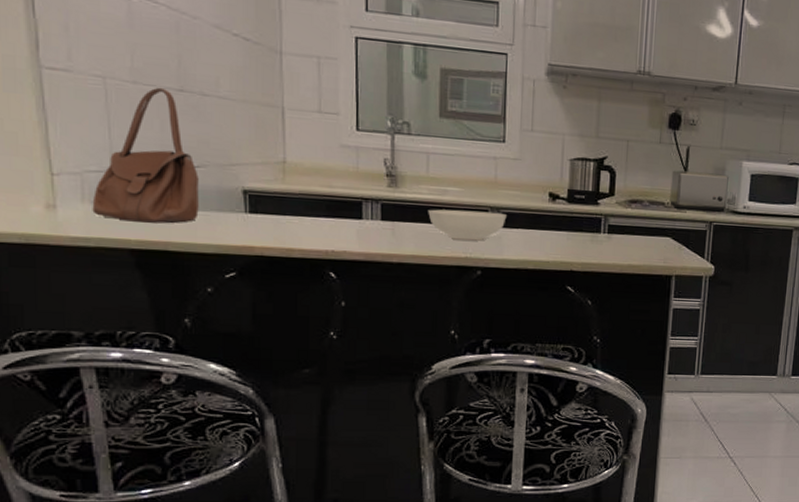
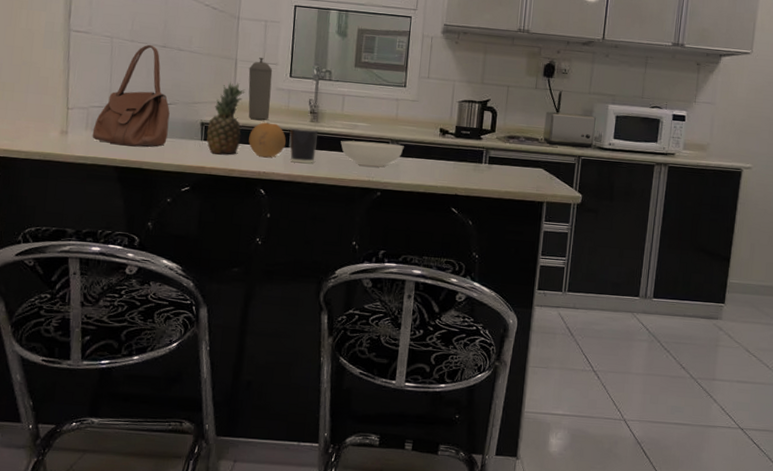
fruit: none [252,137,299,231] -> present [206,82,246,155]
canister: none [301,105,334,186] -> present [248,58,273,121]
fruit: none [309,188,358,233] -> present [248,122,286,158]
mug: none [362,195,399,239] -> present [290,128,319,164]

